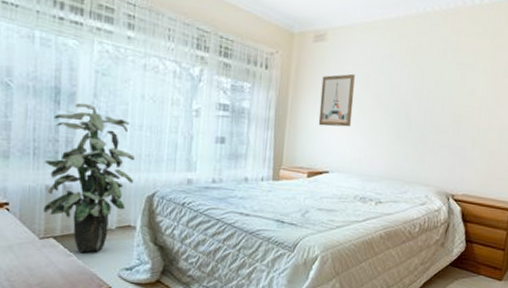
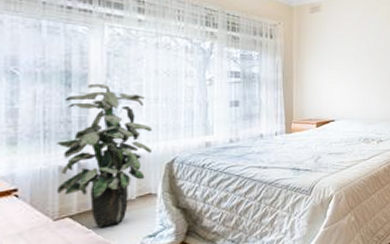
wall art: present [318,73,355,127] -> none [321,36,350,82]

